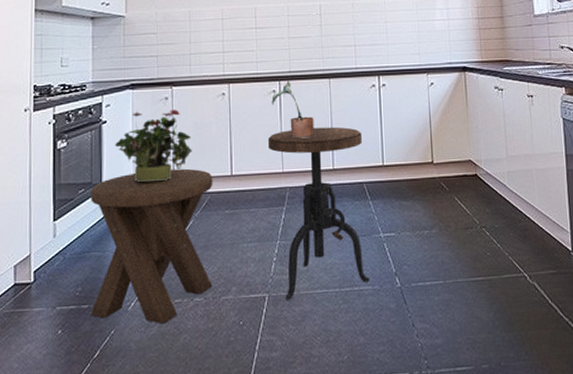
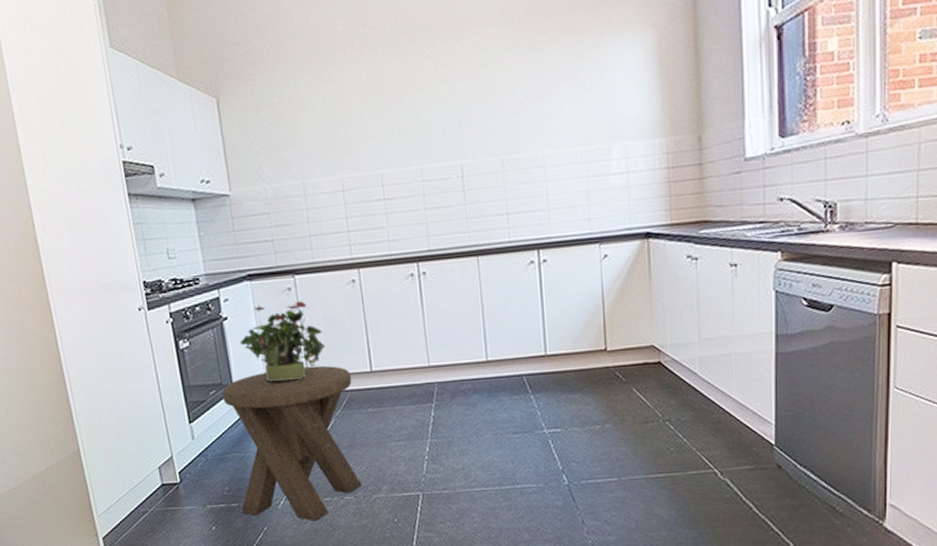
side table: present [268,126,370,300] -> none [410,313,534,498]
potted plant: present [271,80,316,139] -> none [409,260,465,329]

